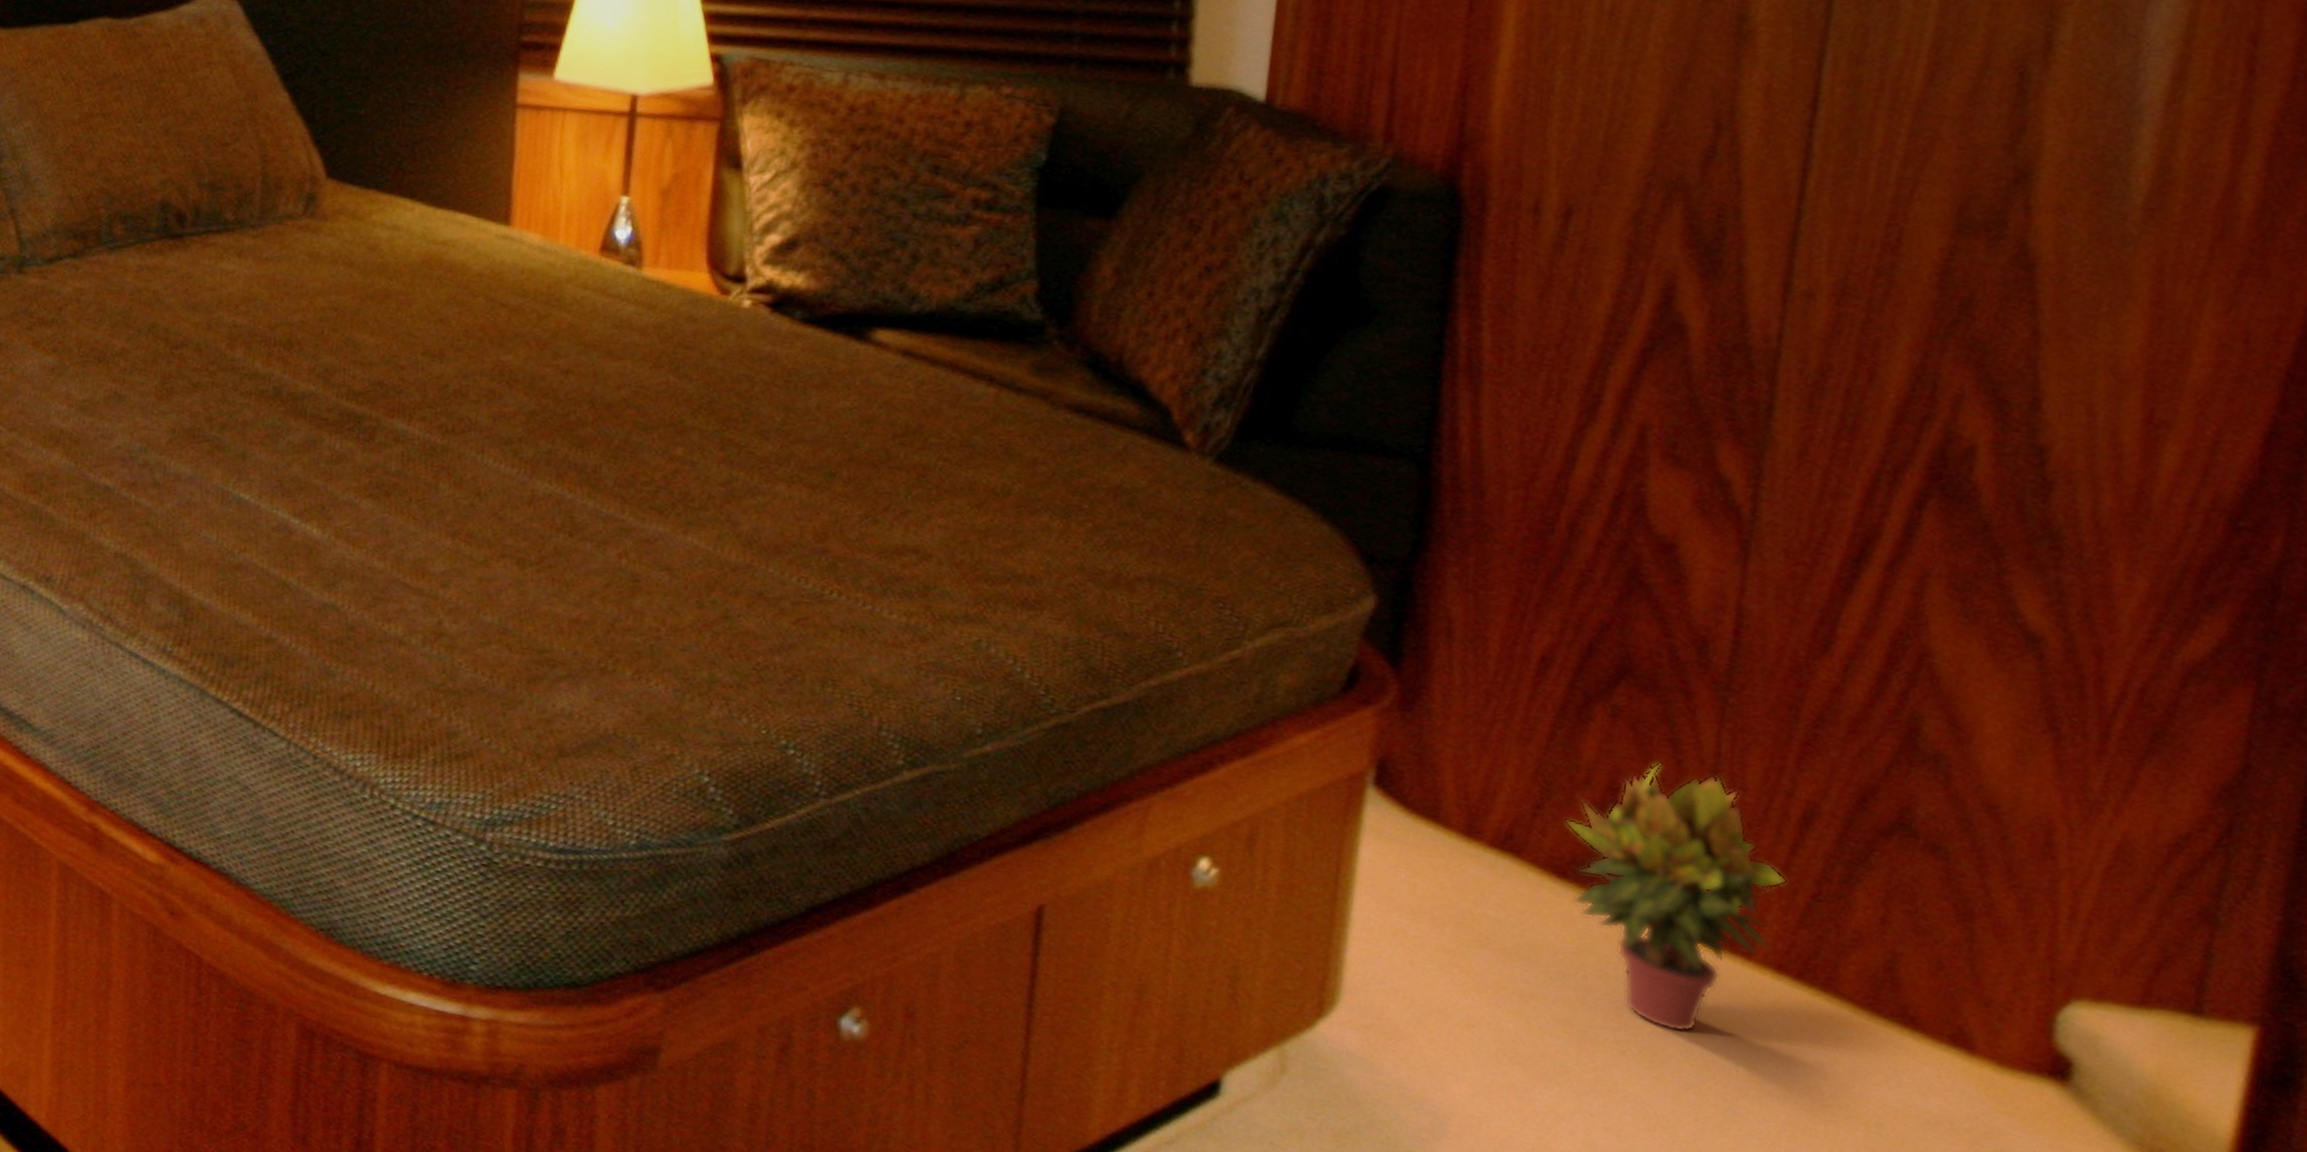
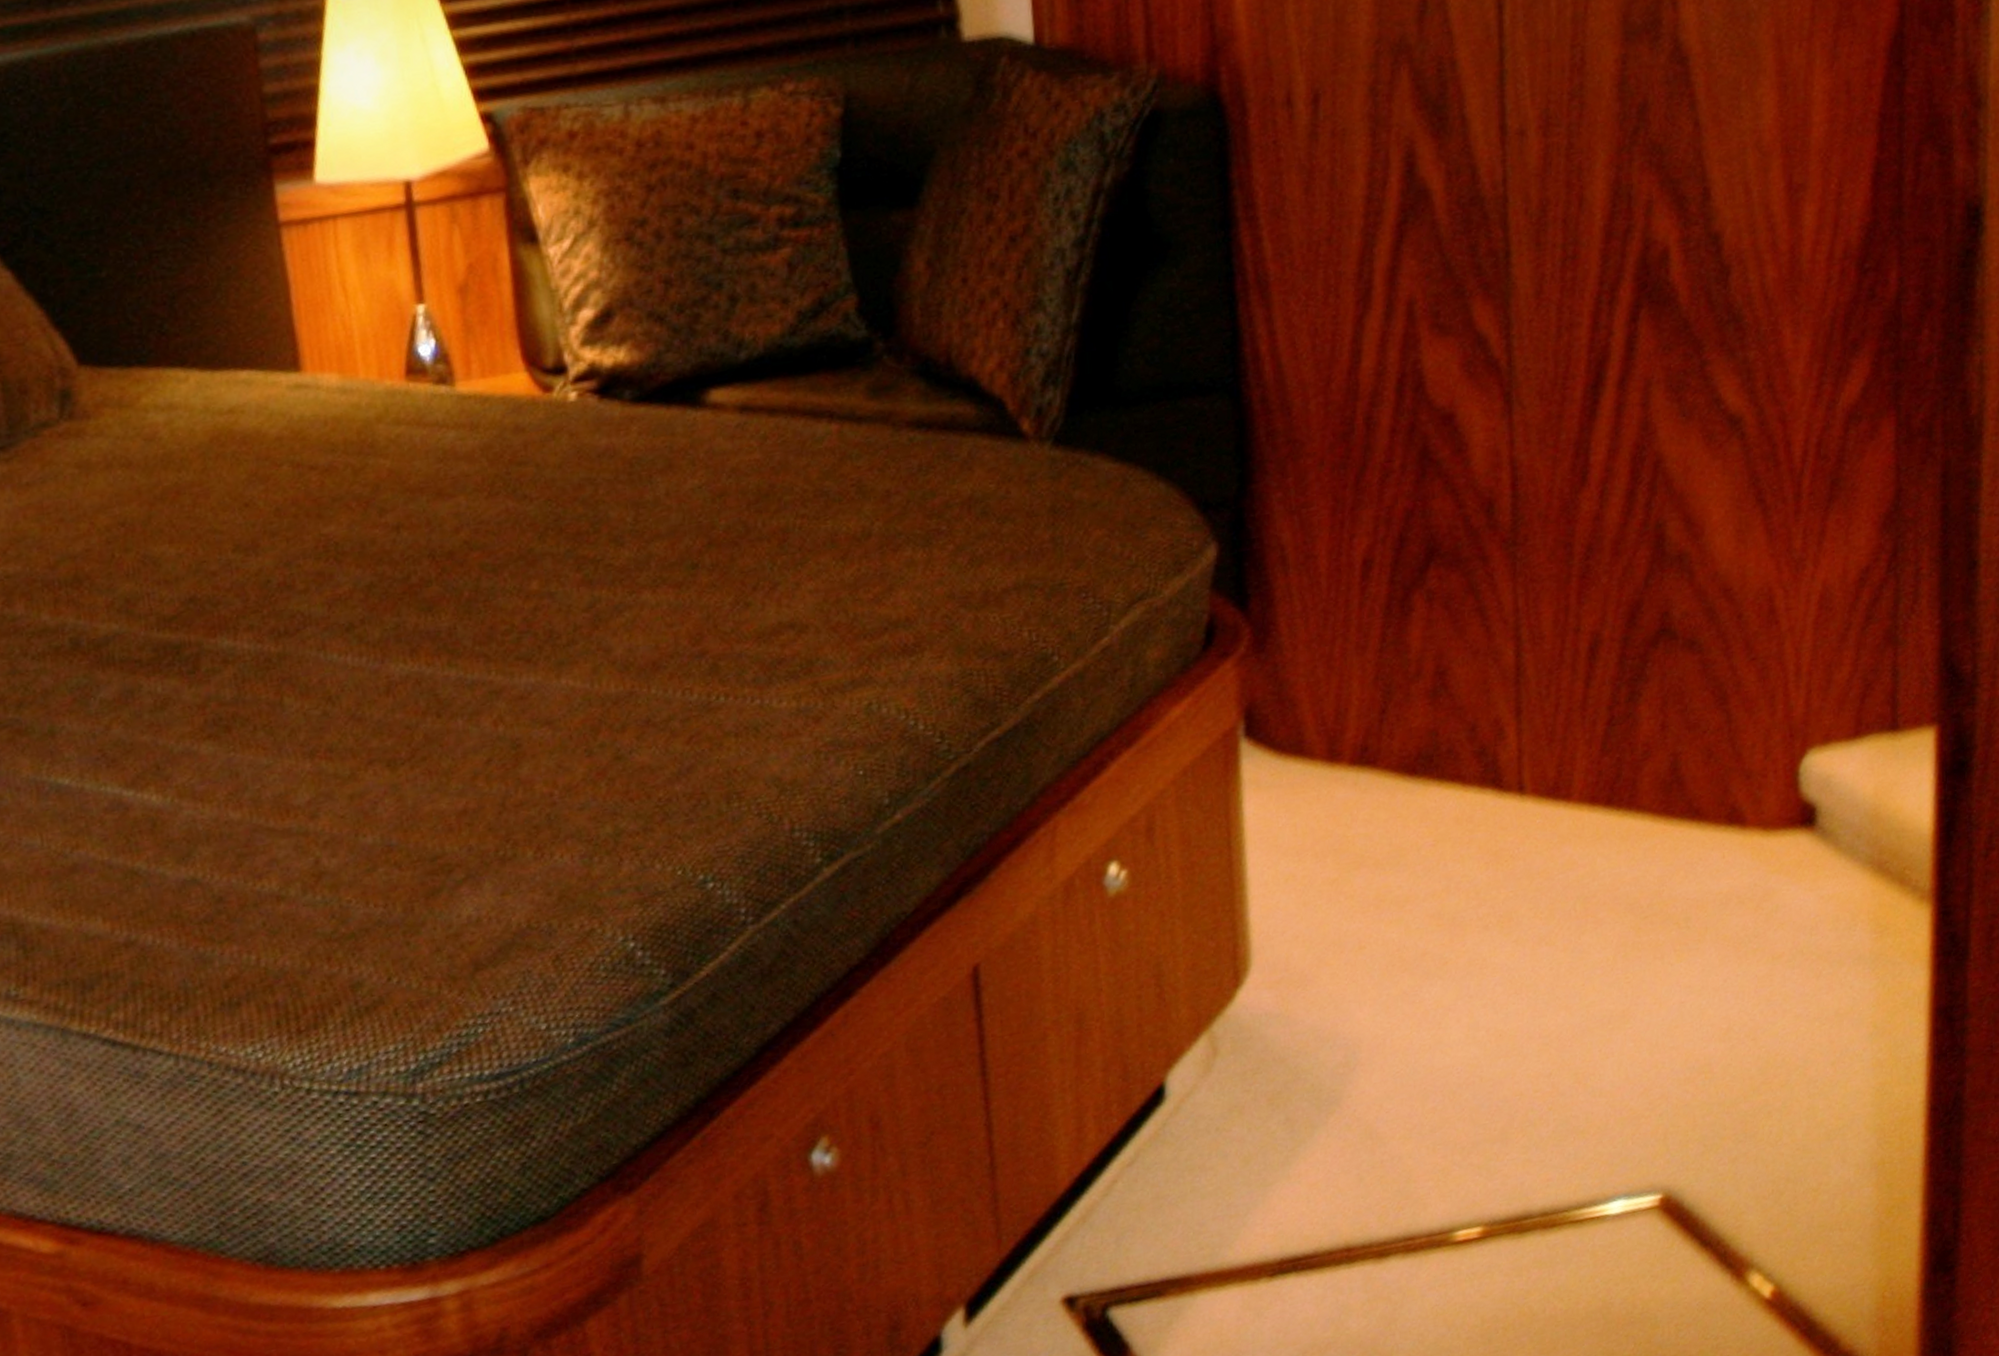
potted plant: present [1564,764,1787,1033] -> none [1406,632,1587,893]

